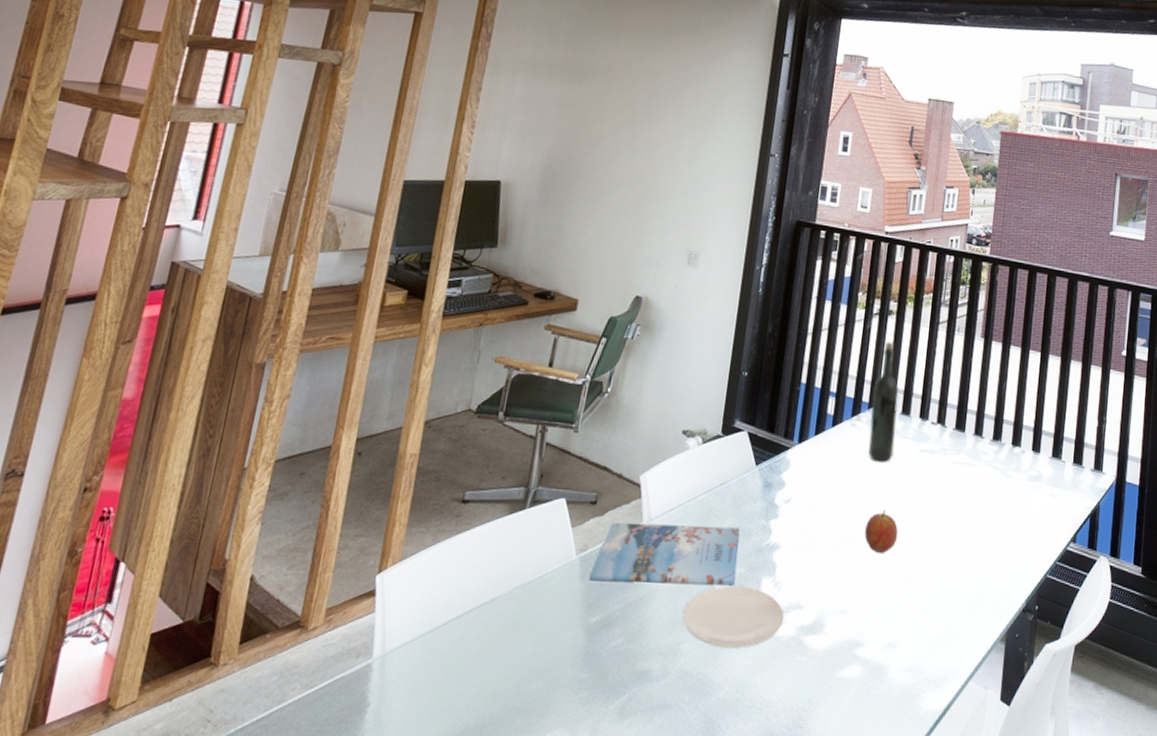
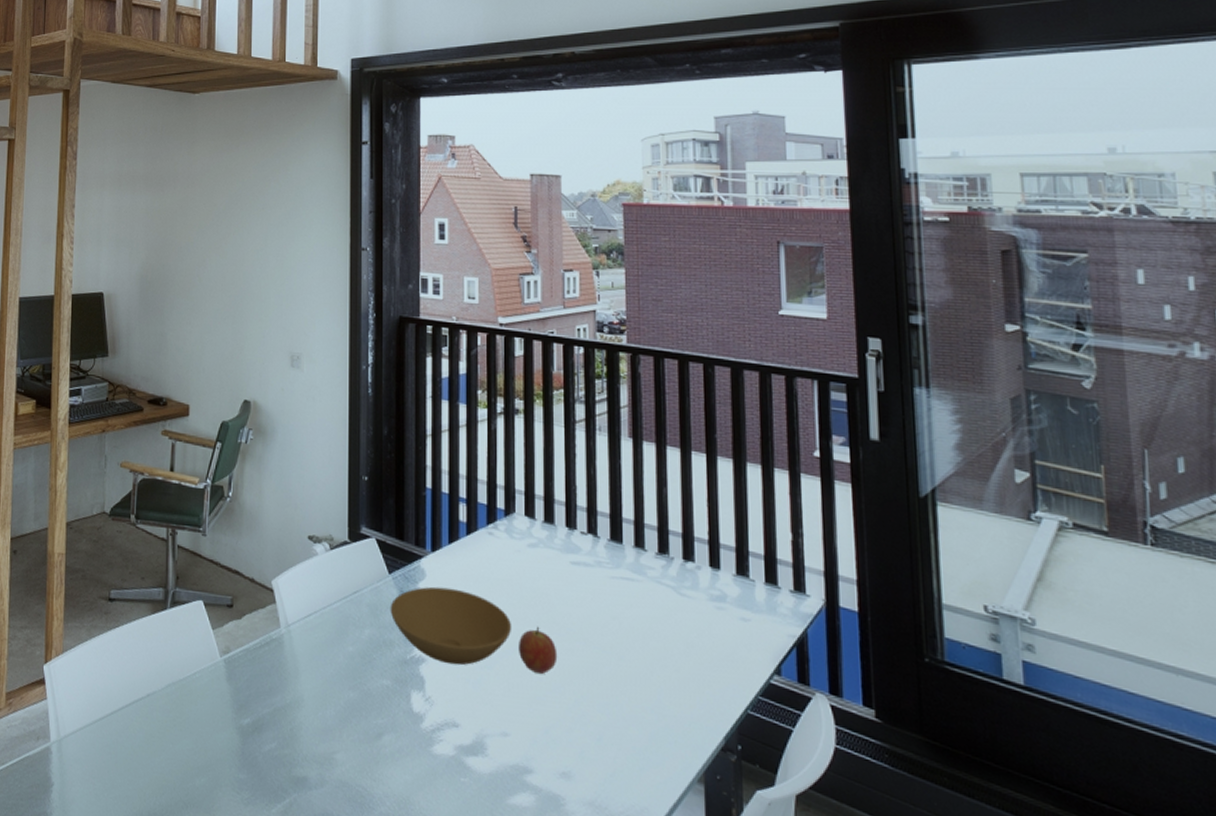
magazine: present [590,522,740,586] -> none [236,626,382,698]
plate: present [682,585,785,648] -> none [333,697,441,764]
bowl: none [752,476,862,550] -> present [390,586,512,666]
wine bottle: present [868,342,899,462] -> none [508,443,541,574]

